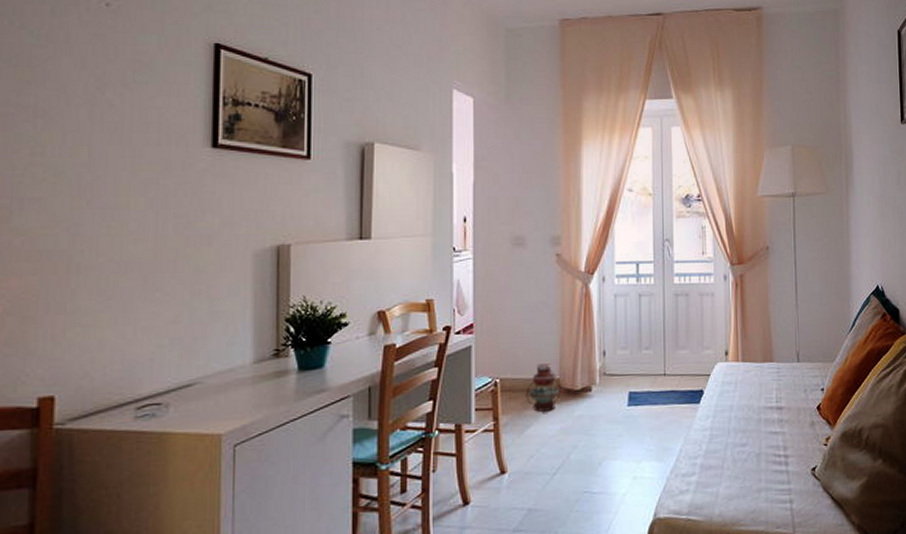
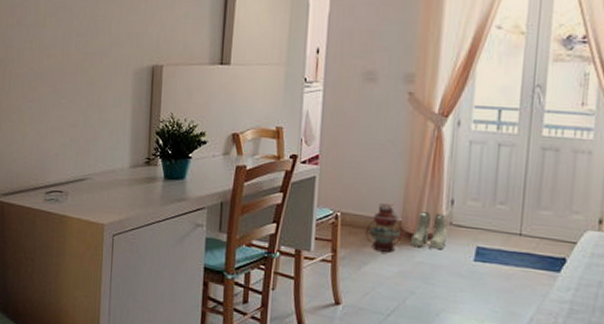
boots: none [570,366,602,401] -> present [411,212,448,250]

